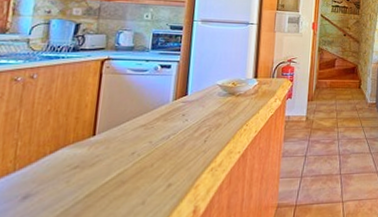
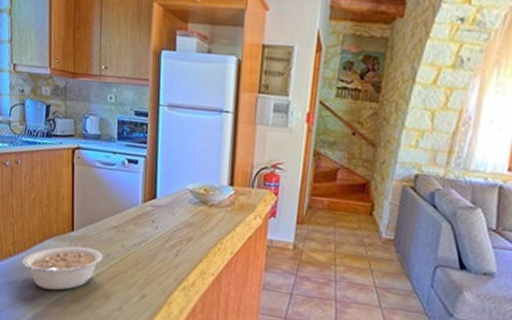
legume: none [23,149,127,201] -> present [22,246,103,290]

